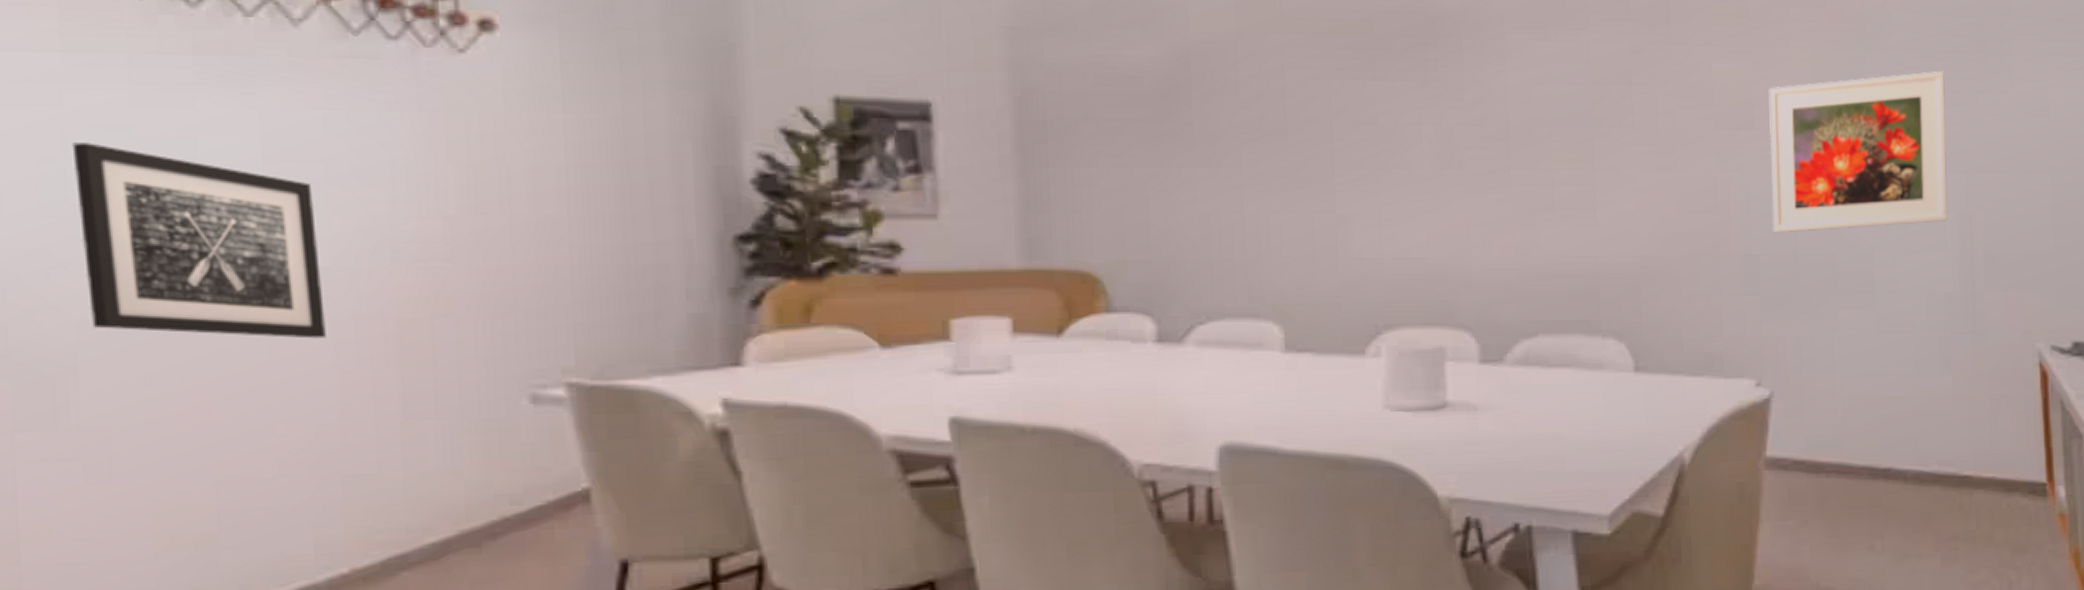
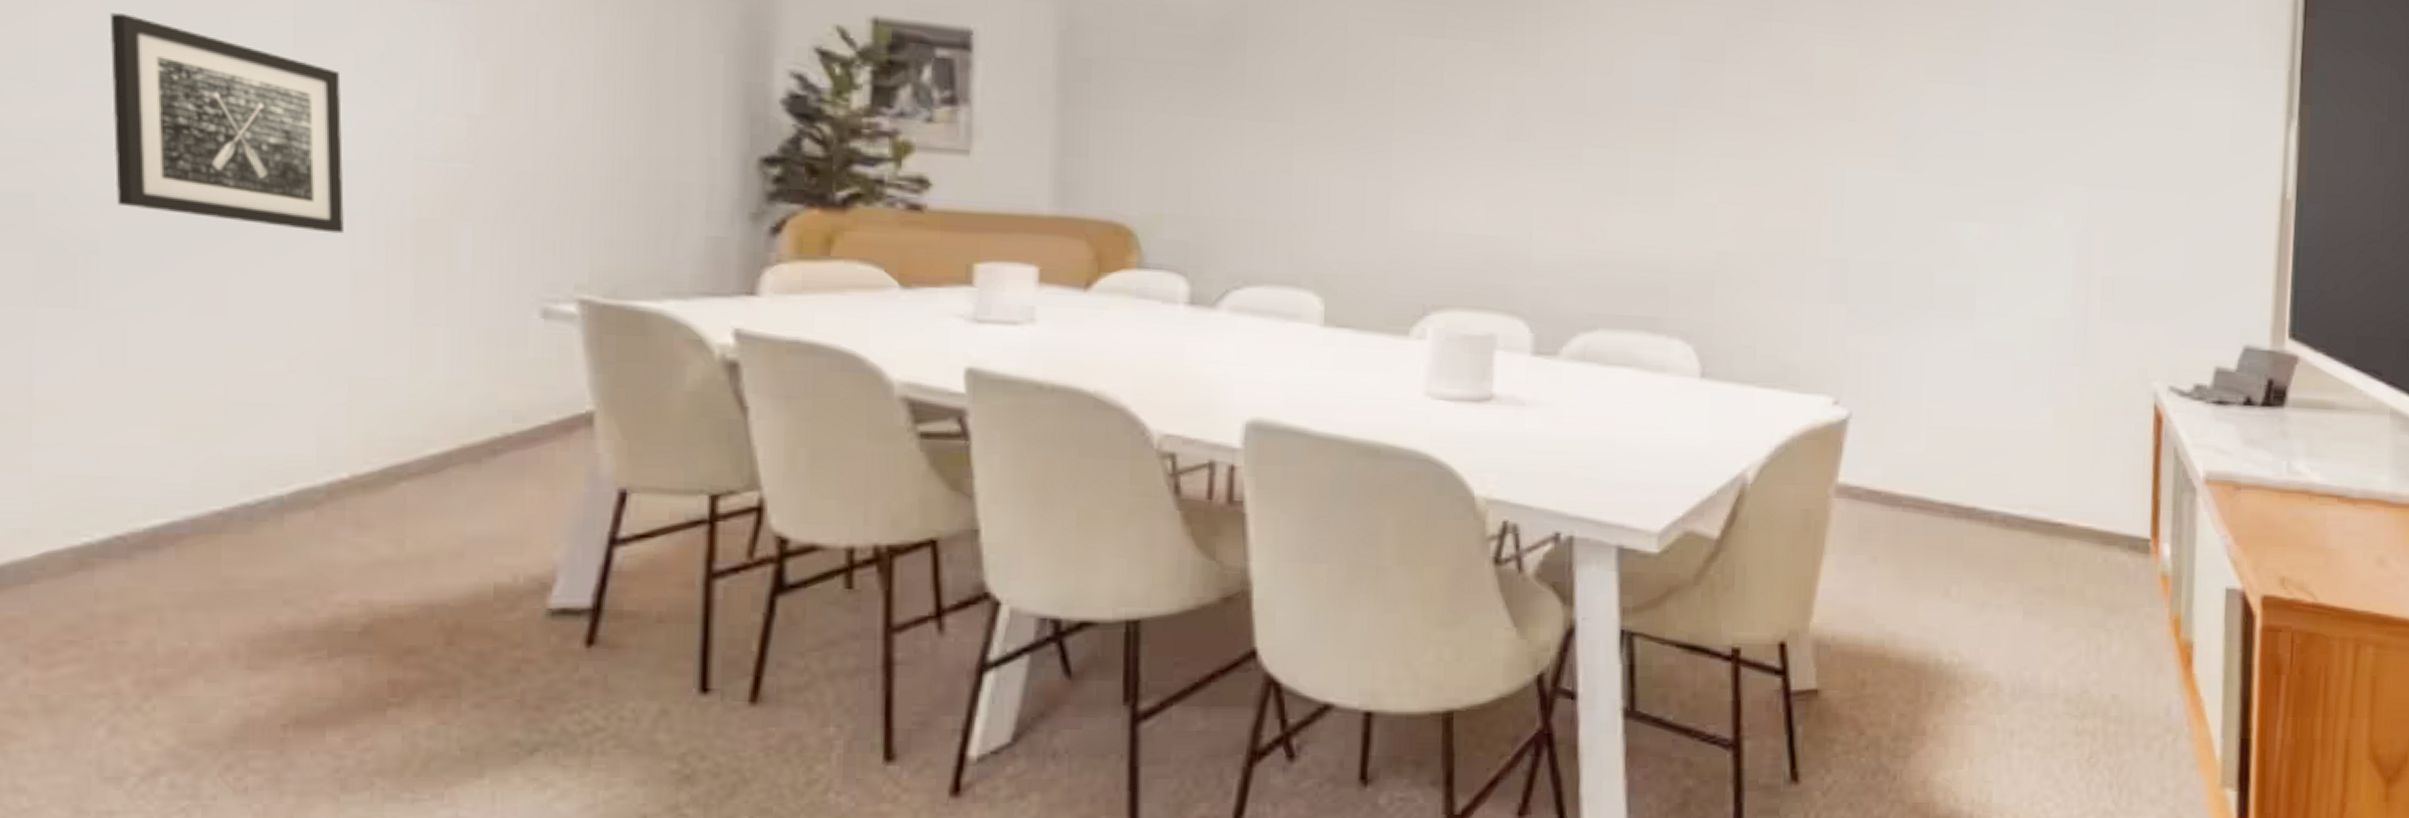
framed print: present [1768,70,1947,233] -> none [1866,70,2075,240]

